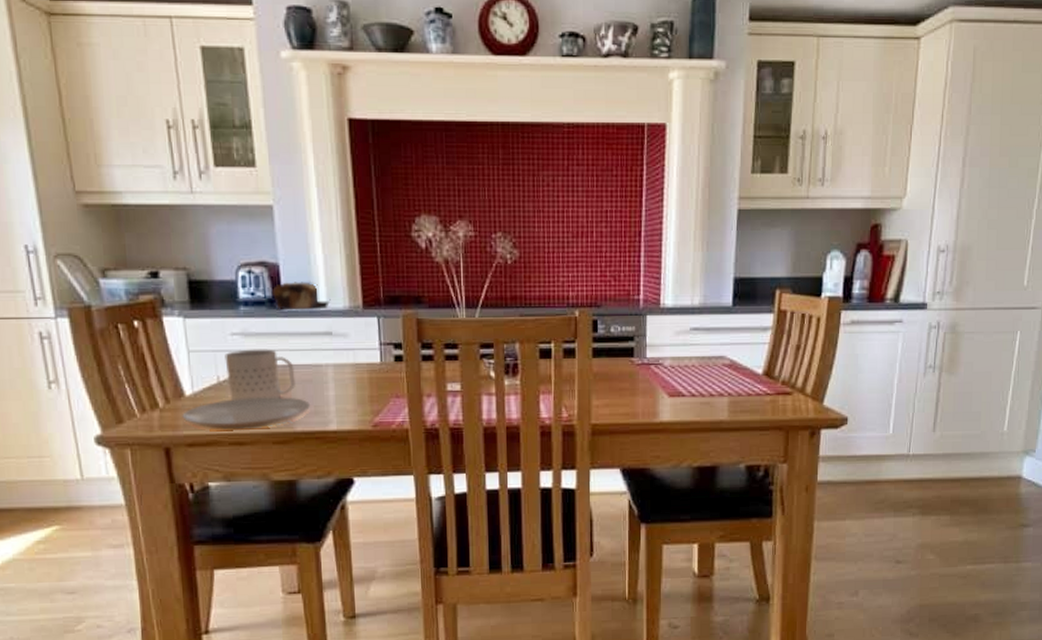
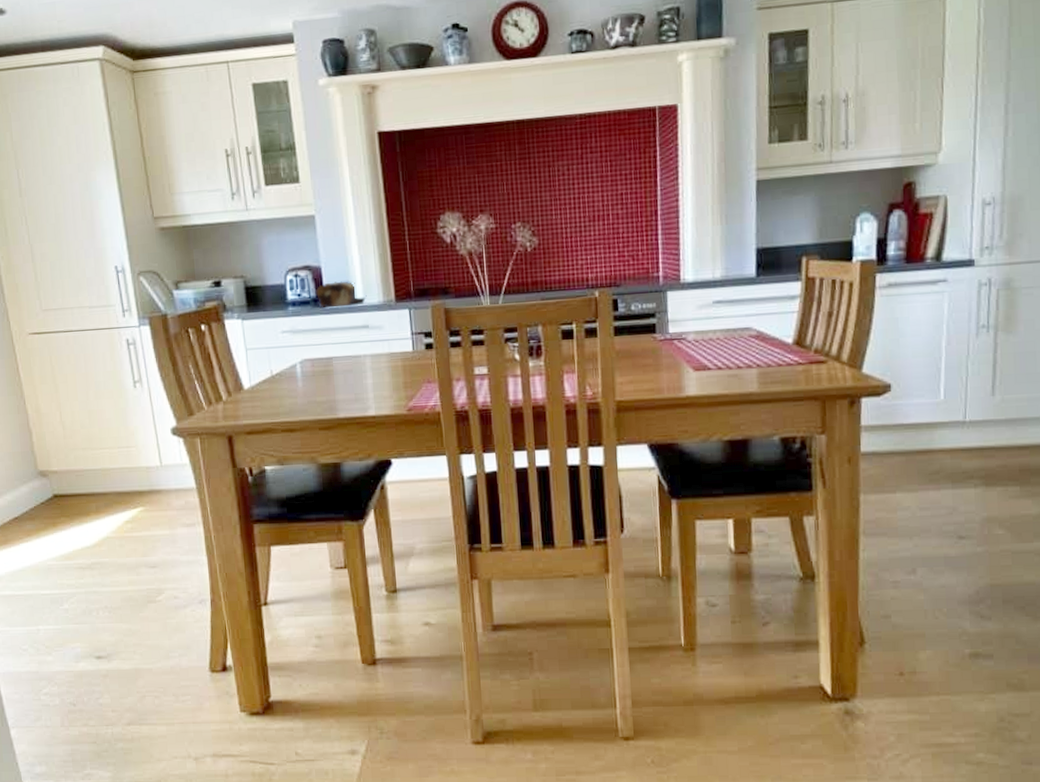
plate: present [182,397,310,432] -> none [242,386,351,420]
mug: present [224,349,295,401] -> none [276,343,338,392]

